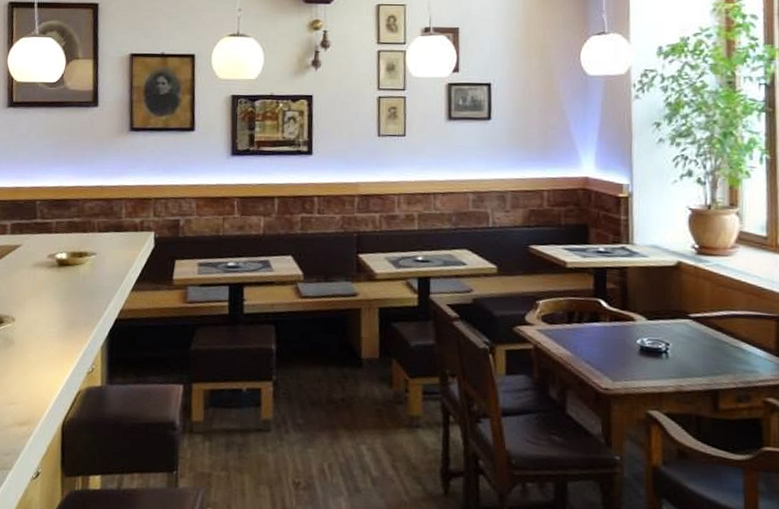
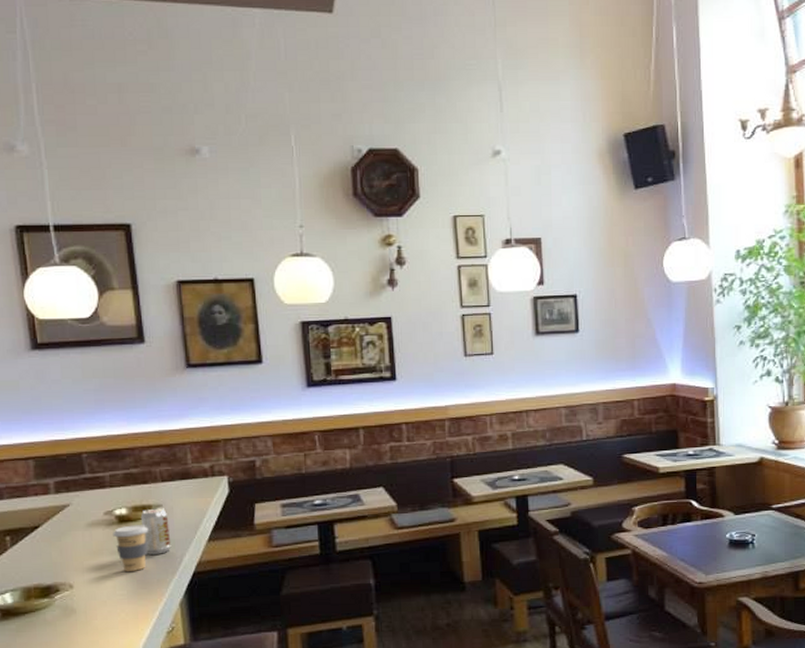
coffee cup: none [53,269,83,312] -> present [113,525,149,571]
beverage can: none [77,255,100,299] -> present [140,508,172,555]

